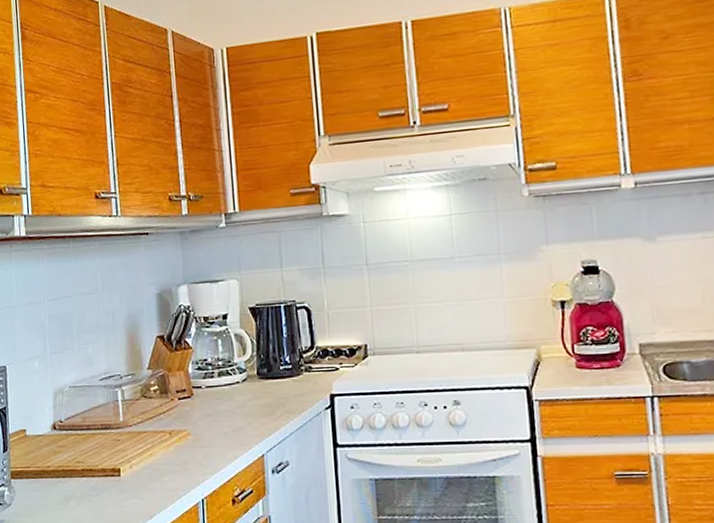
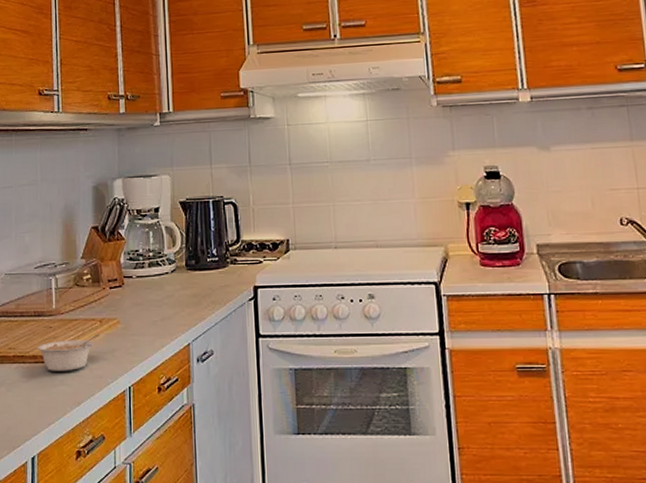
legume: none [106,446,170,484] -> present [37,334,100,371]

